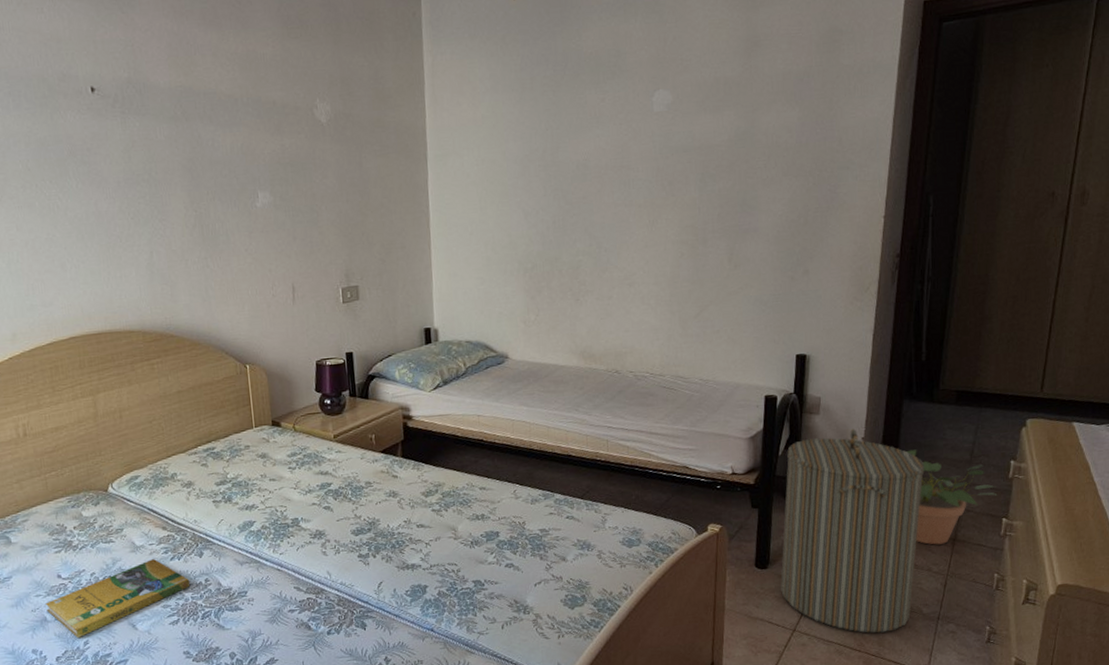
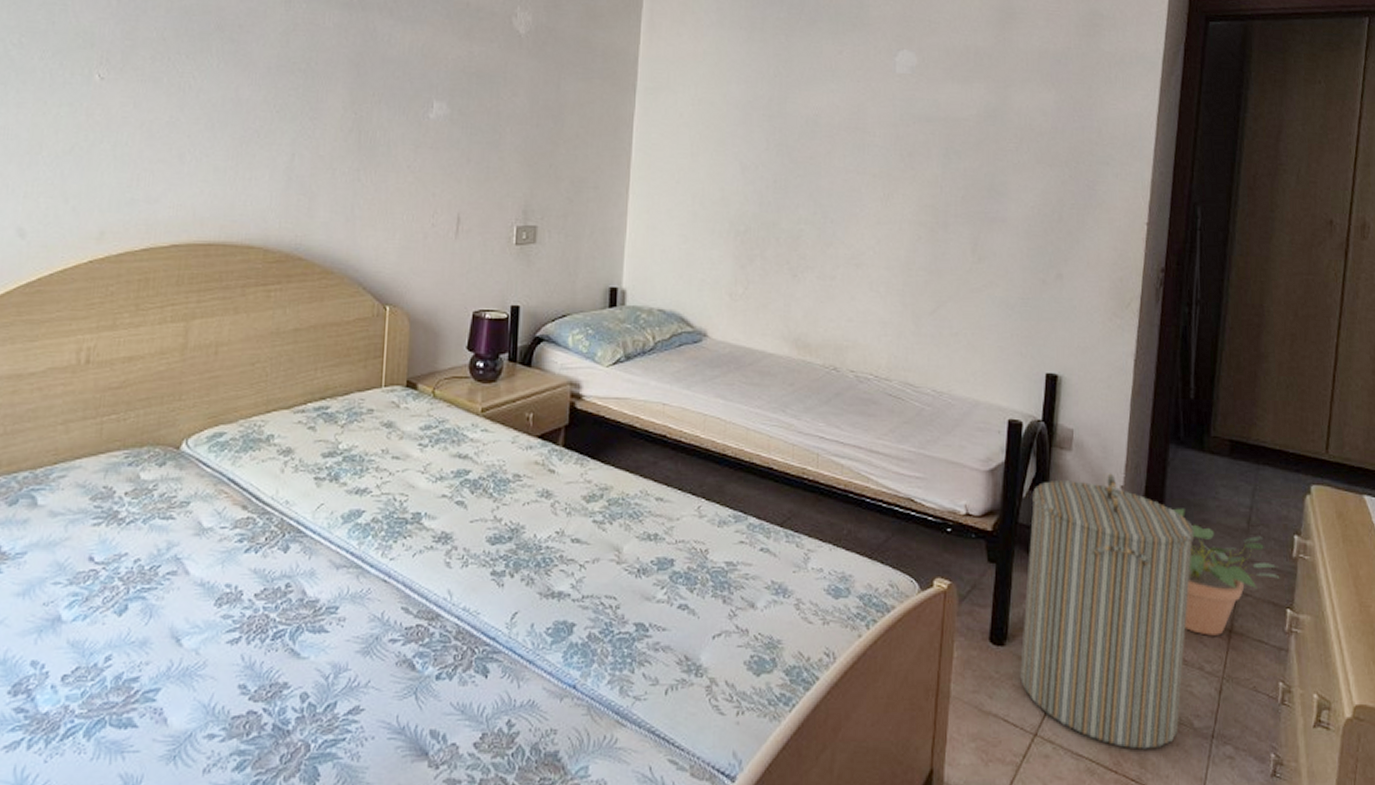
booklet: present [46,558,191,639] -> none [64,547,266,651]

